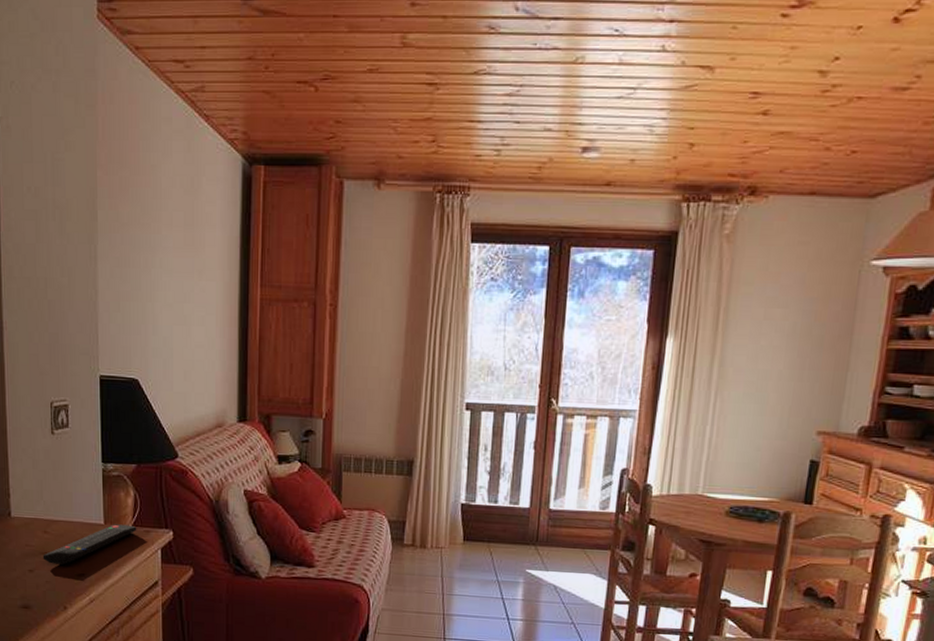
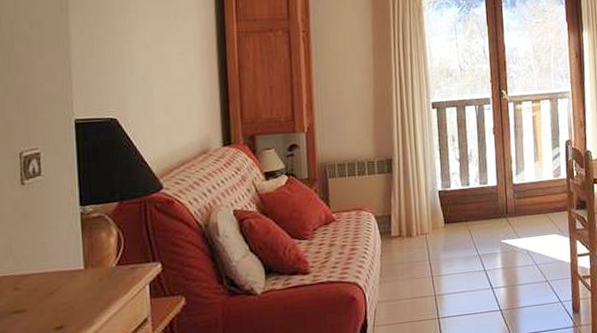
remote control: present [42,524,137,565] -> none [12,265,122,323]

